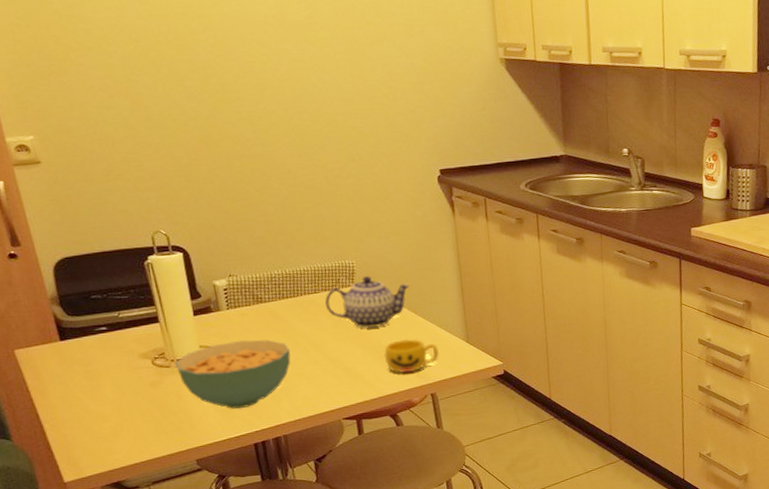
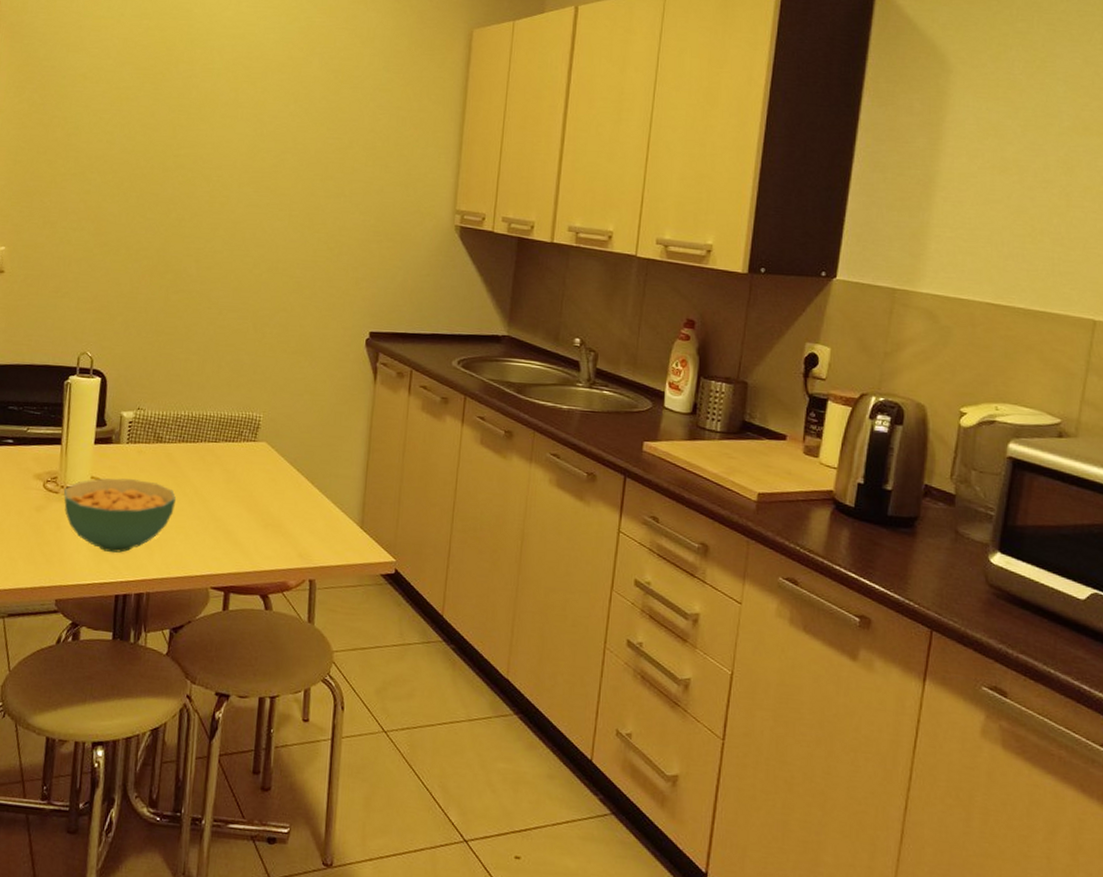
teapot: present [325,276,410,328] -> none [222,433,313,491]
cup: present [383,338,440,373] -> none [269,510,329,550]

